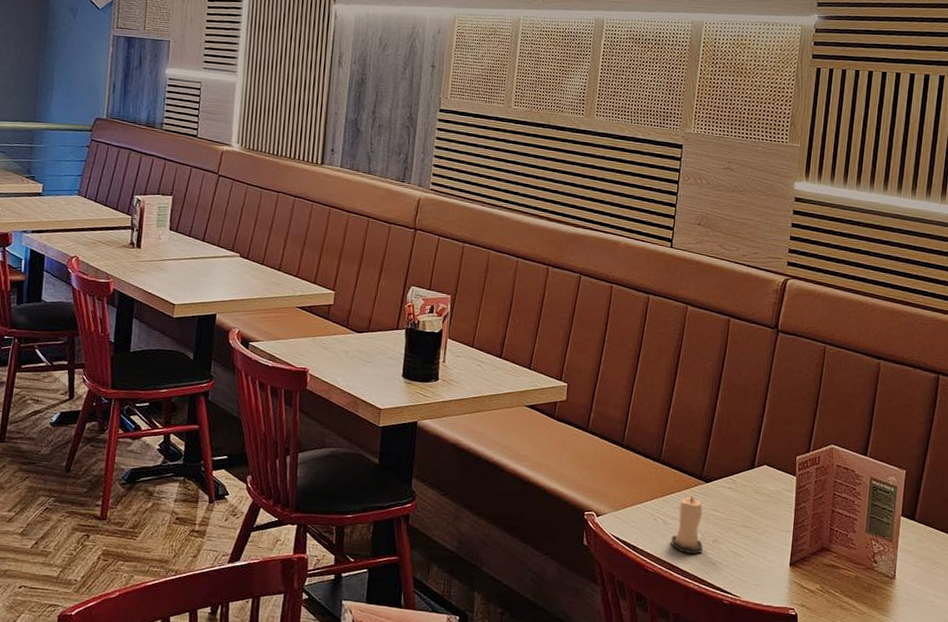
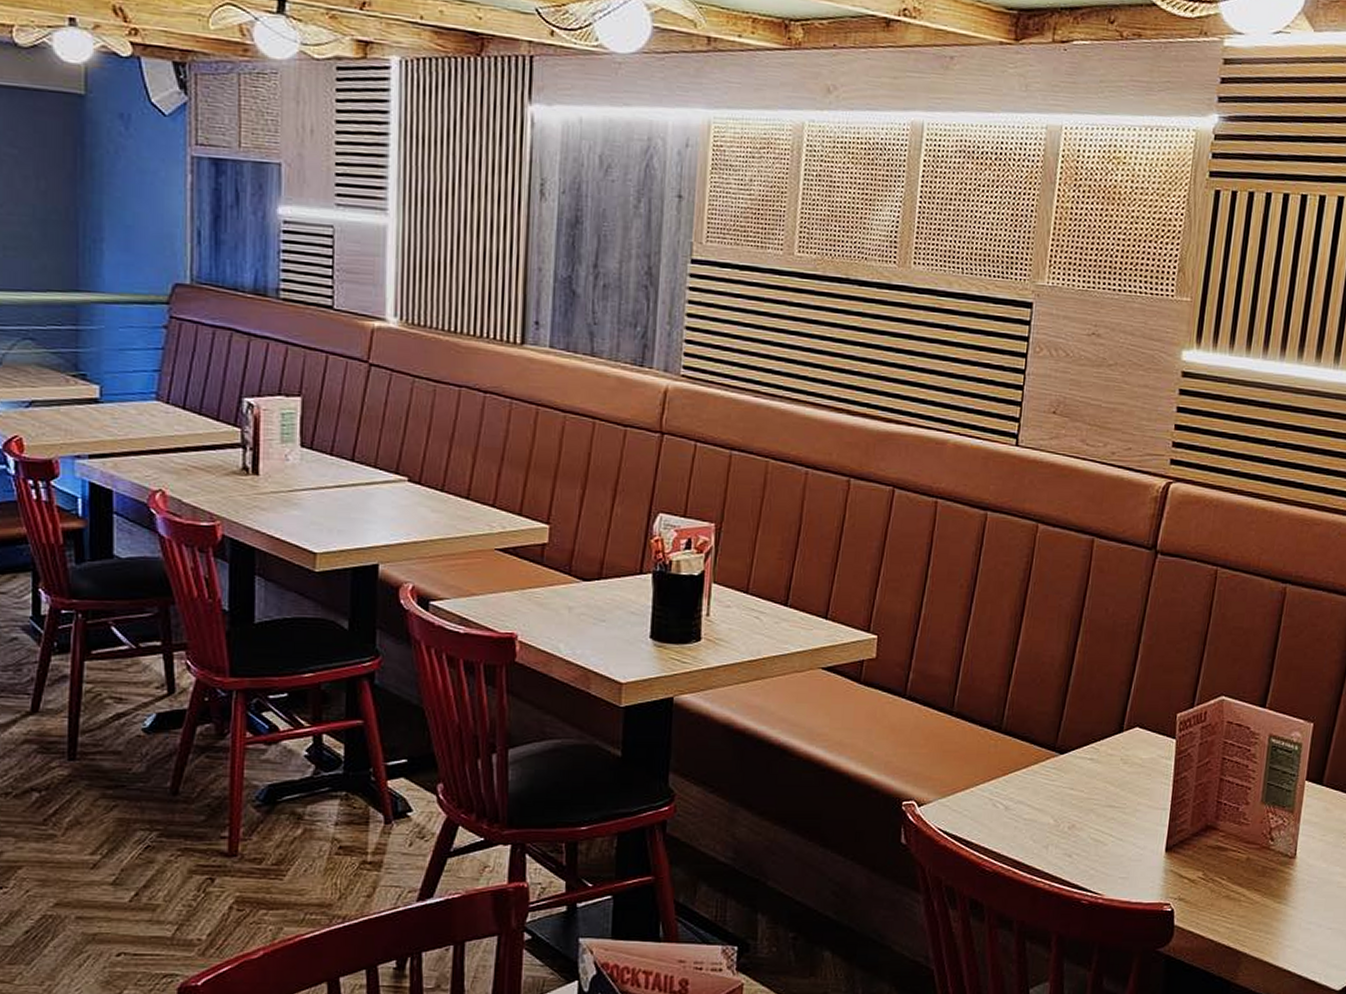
candle: present [671,496,703,555] -> none [1015,773,1056,846]

